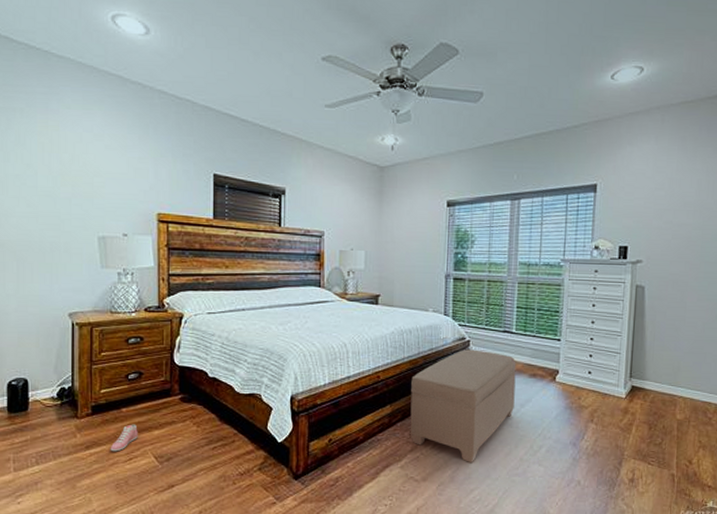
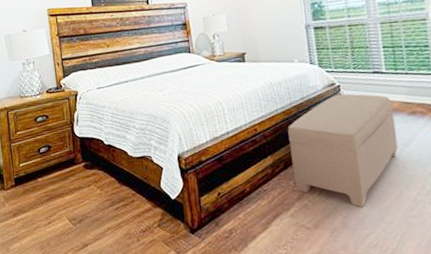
sneaker: present [110,424,138,452] -> none [32,191,53,217]

